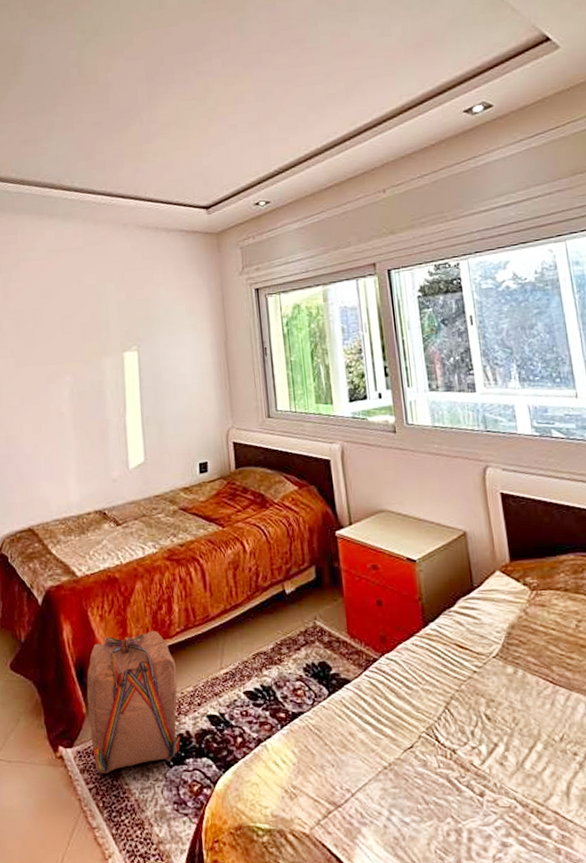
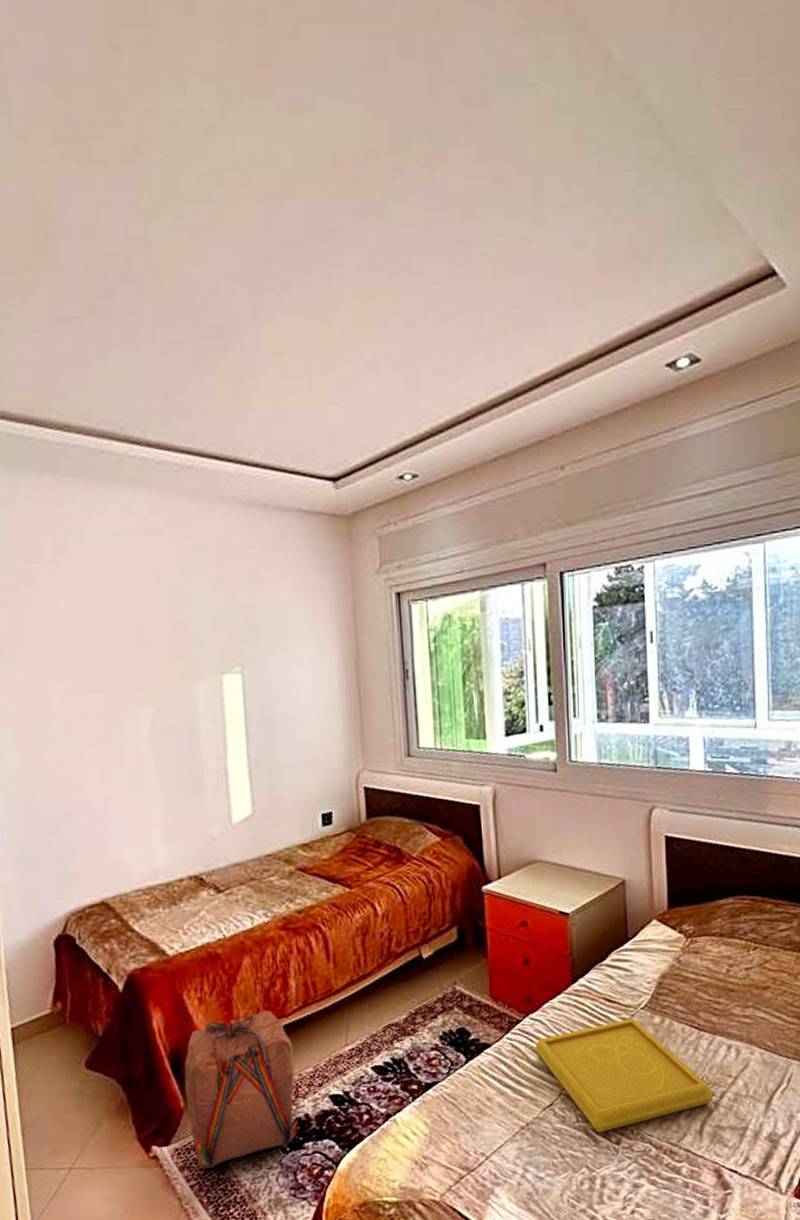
serving tray: none [392,666,576,782] -> present [535,1018,713,1133]

